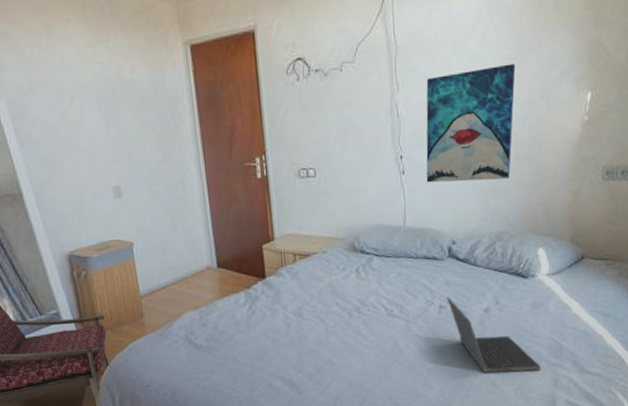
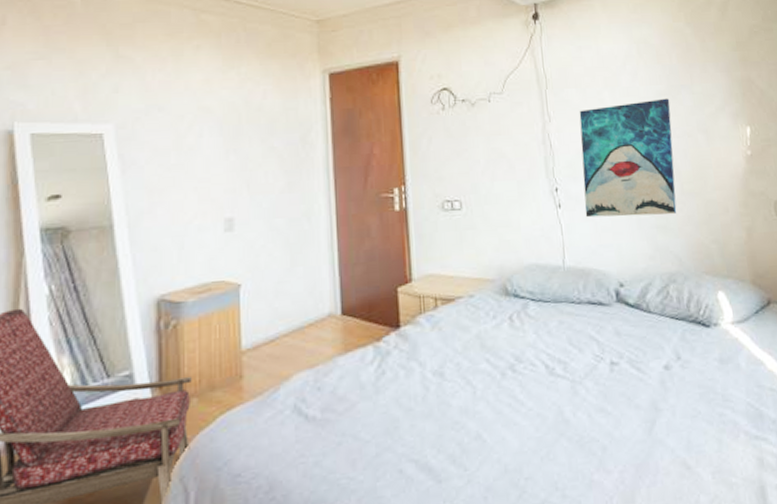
laptop computer: present [447,296,542,373] -> none [618,349,742,451]

